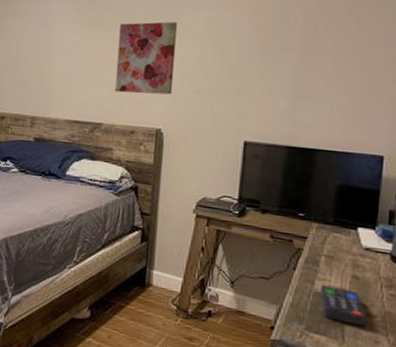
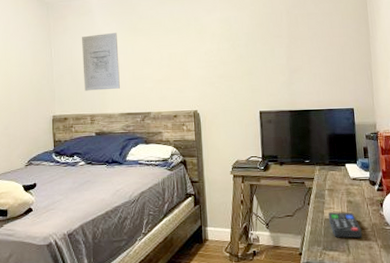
wall art: none [28,23,75,91] -> present [82,32,120,91]
wall art: present [114,21,177,95] -> none [154,24,202,85]

